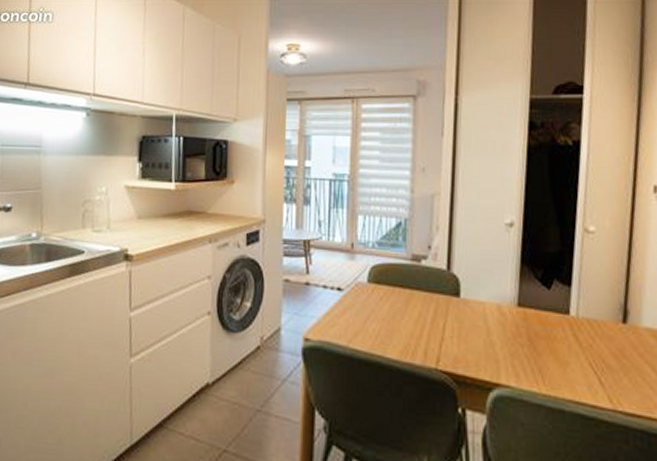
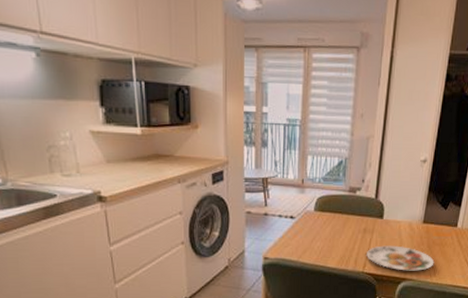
plate: none [440,334,541,375] -> present [367,245,434,271]

